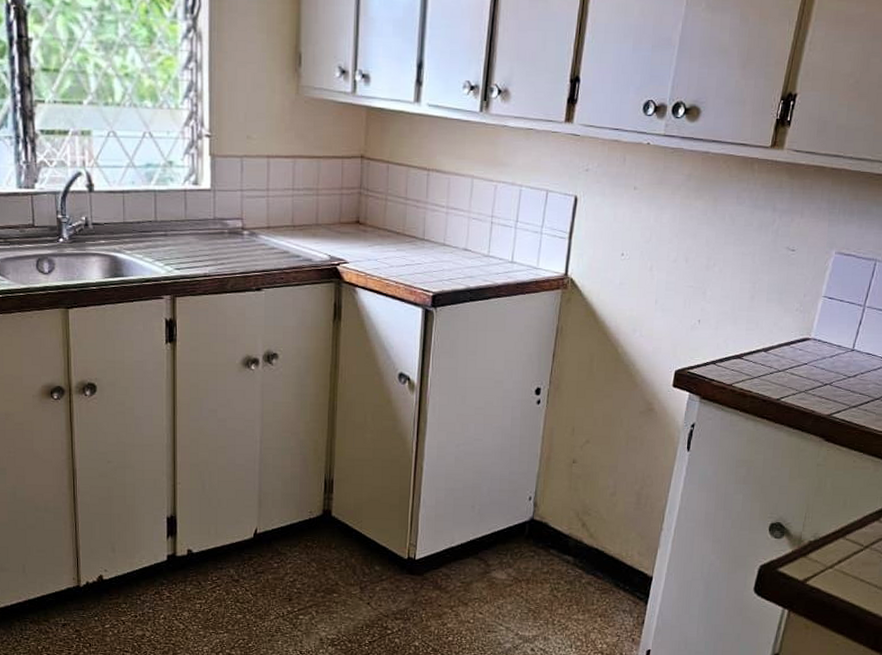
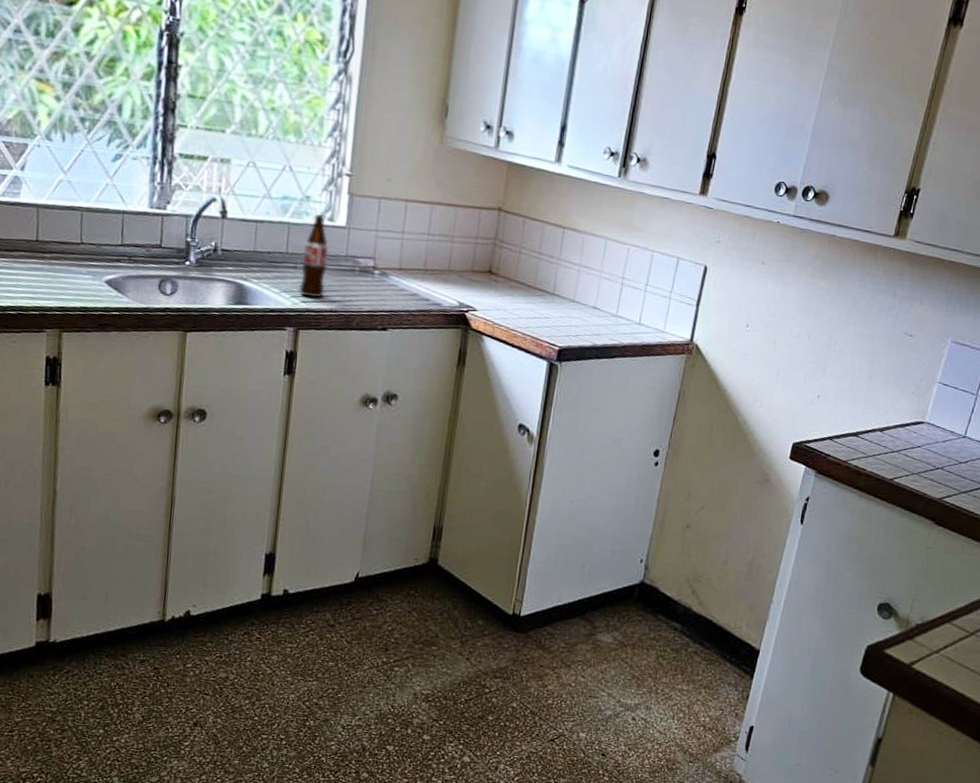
bottle: none [171,179,196,264] -> present [298,214,329,298]

